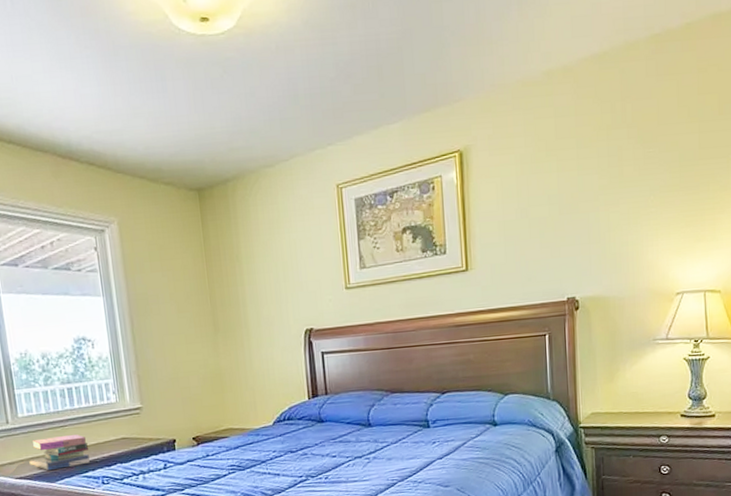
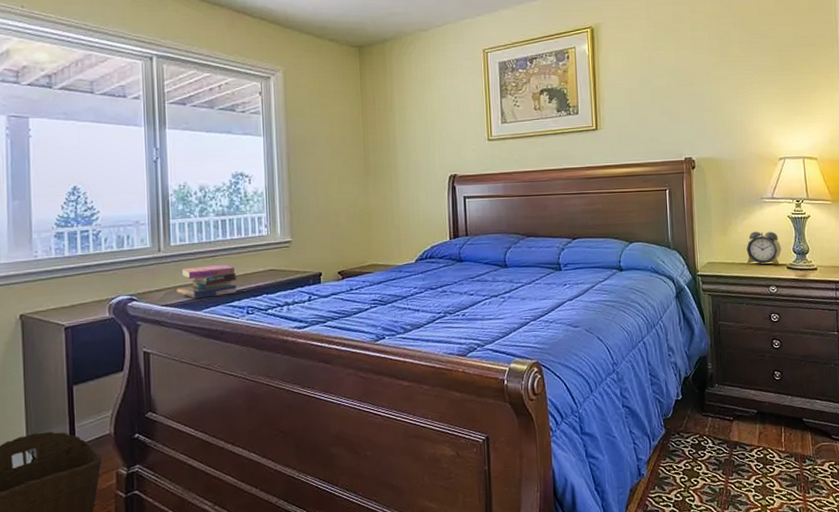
alarm clock: none [635,376,675,413] -> present [746,231,782,265]

